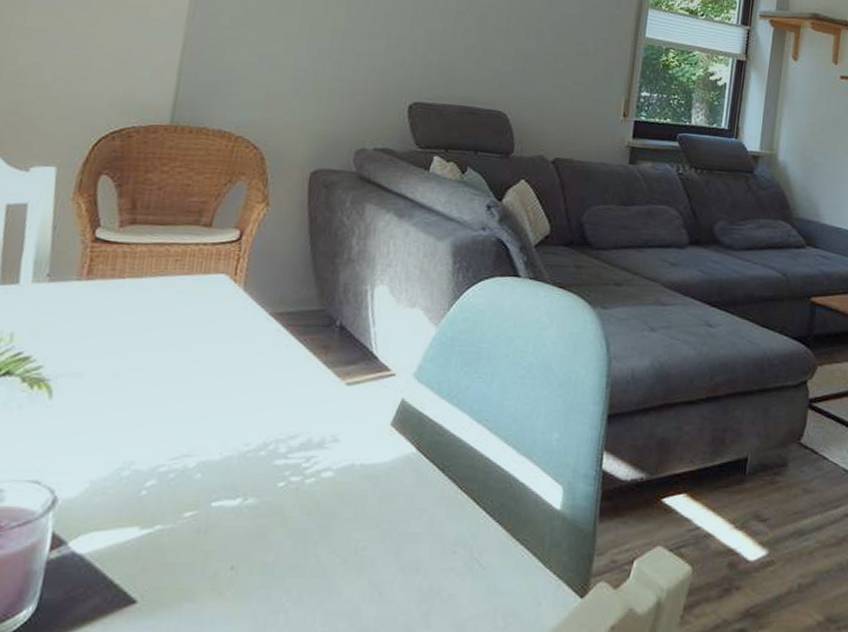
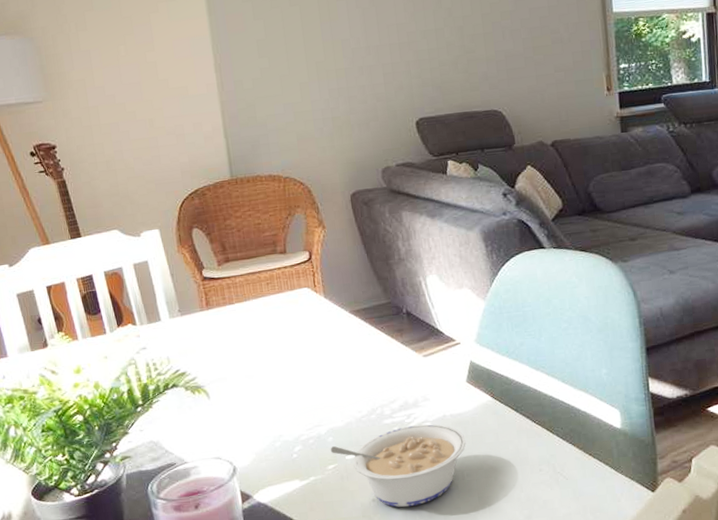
legume: none [193,472,372,582] -> present [330,424,466,507]

